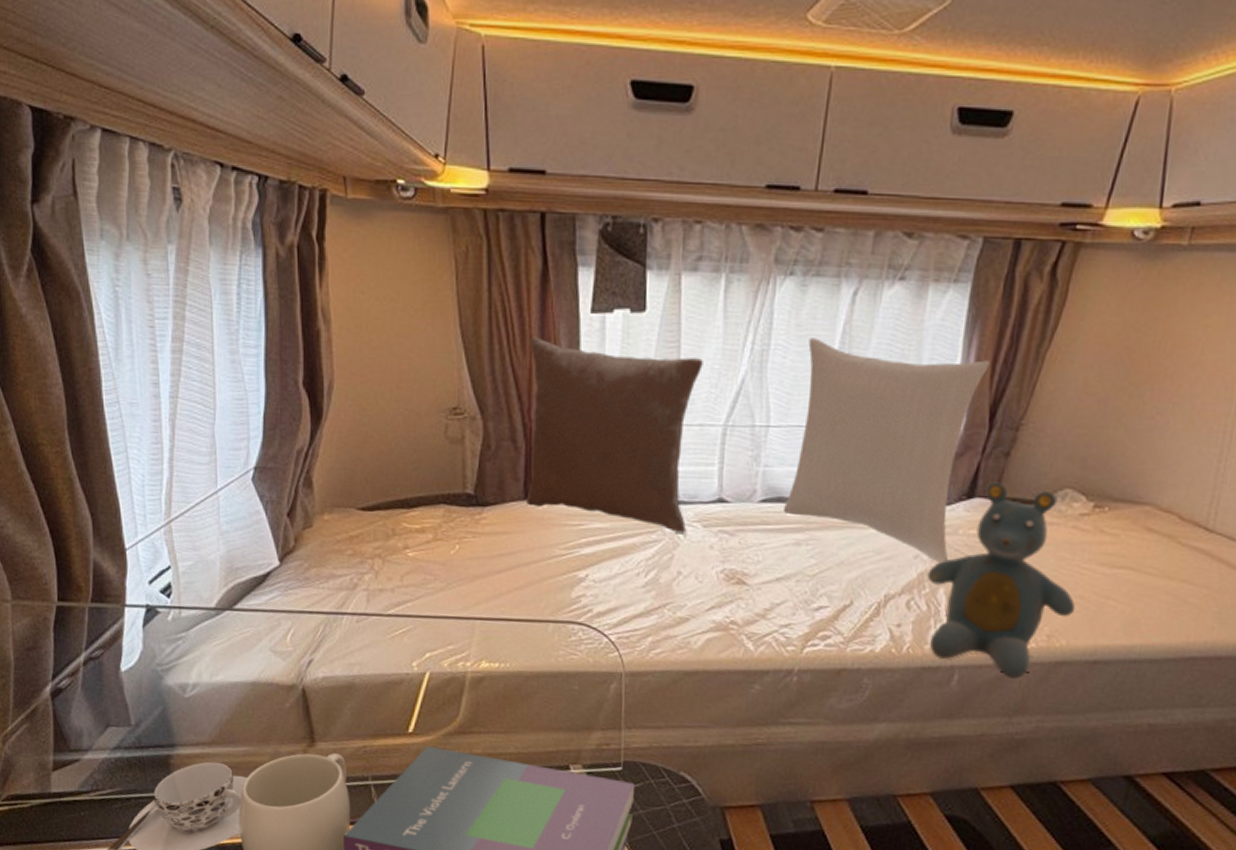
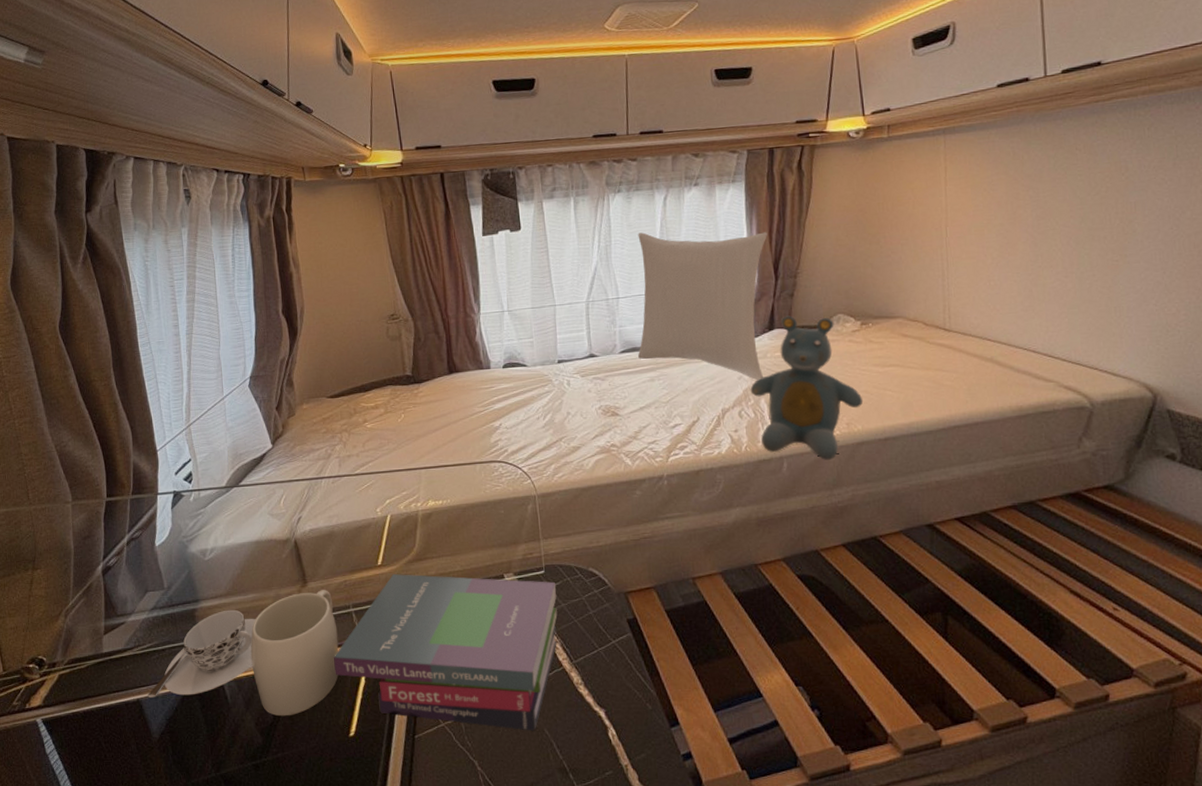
pillow: present [526,336,703,533] -> none [442,257,569,384]

